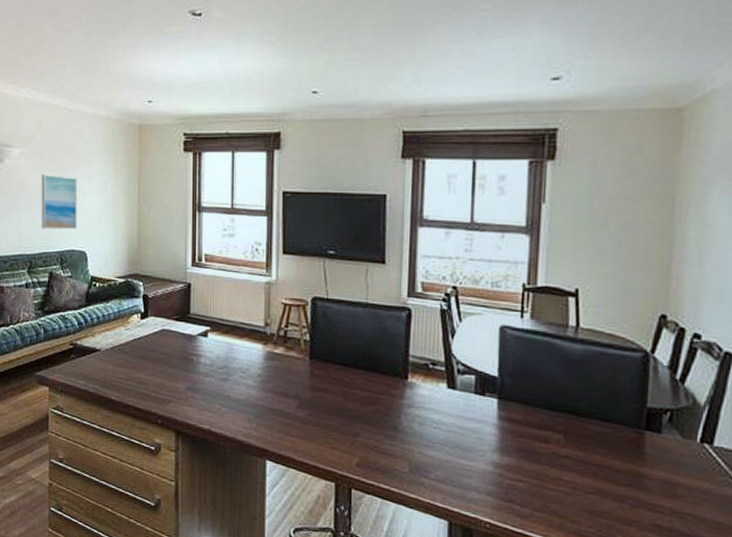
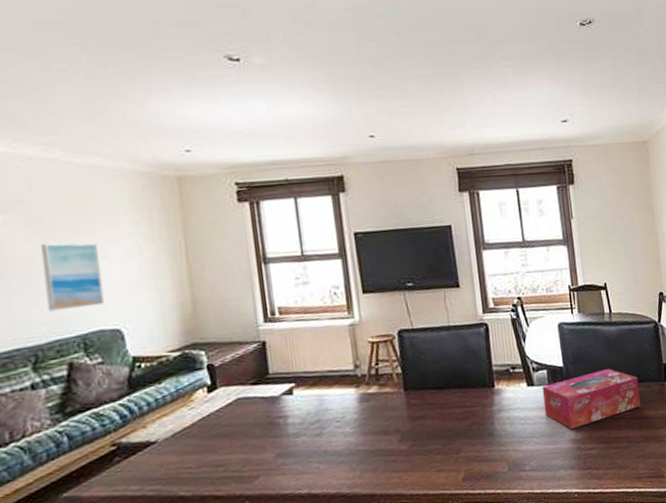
tissue box: none [464,392,603,452] -> present [542,368,641,429]

